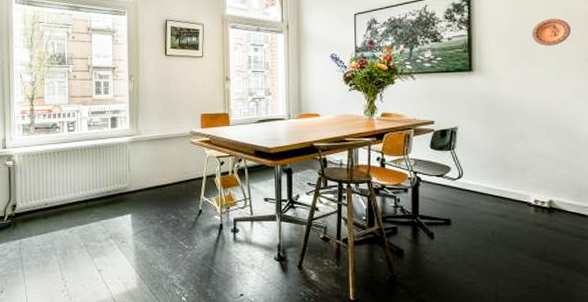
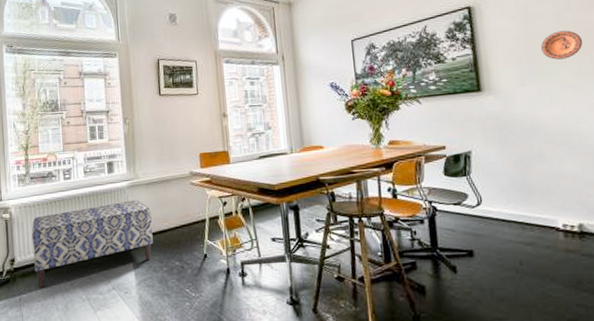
bench: none [34,155,151,233] -> present [31,200,153,288]

